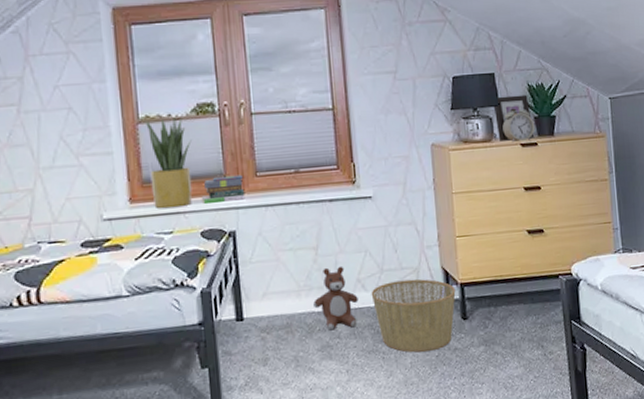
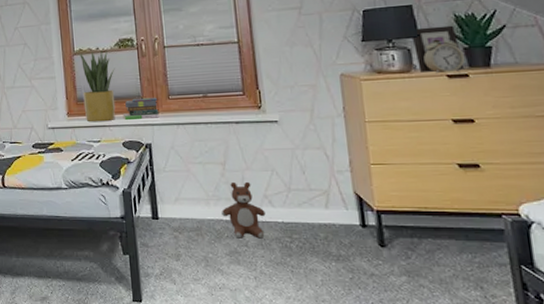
basket: present [371,279,456,353] -> none [278,201,371,272]

